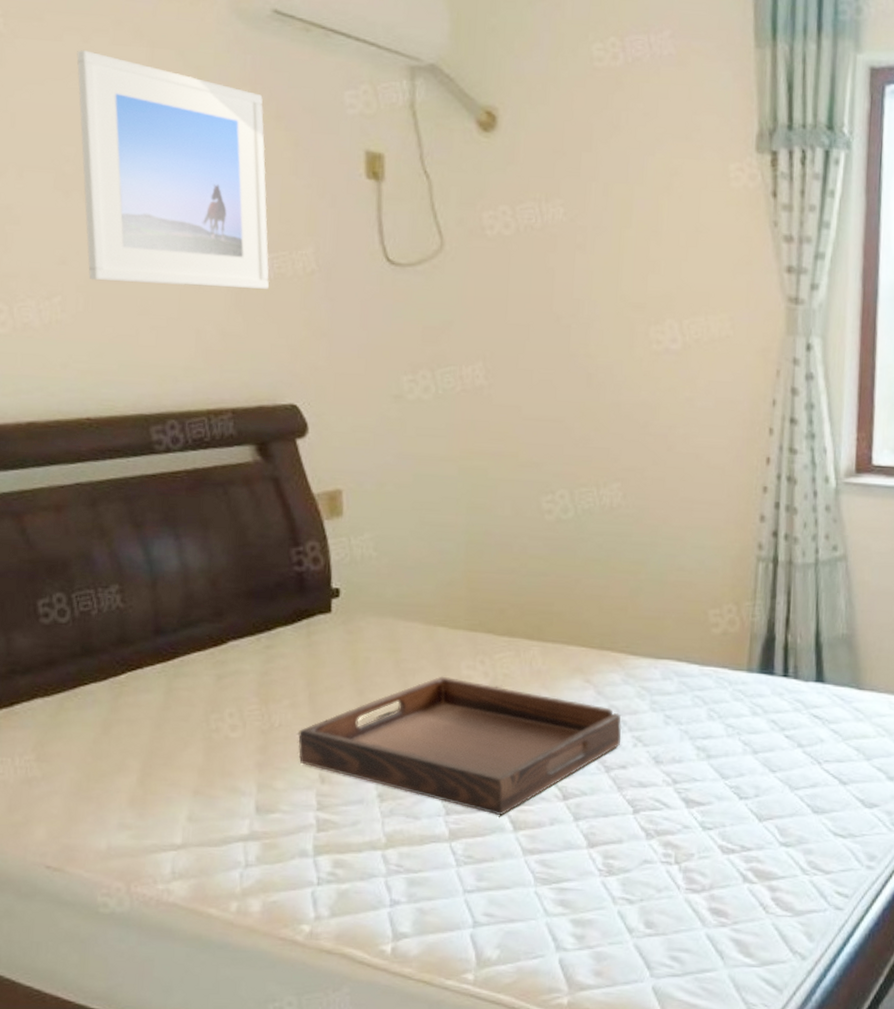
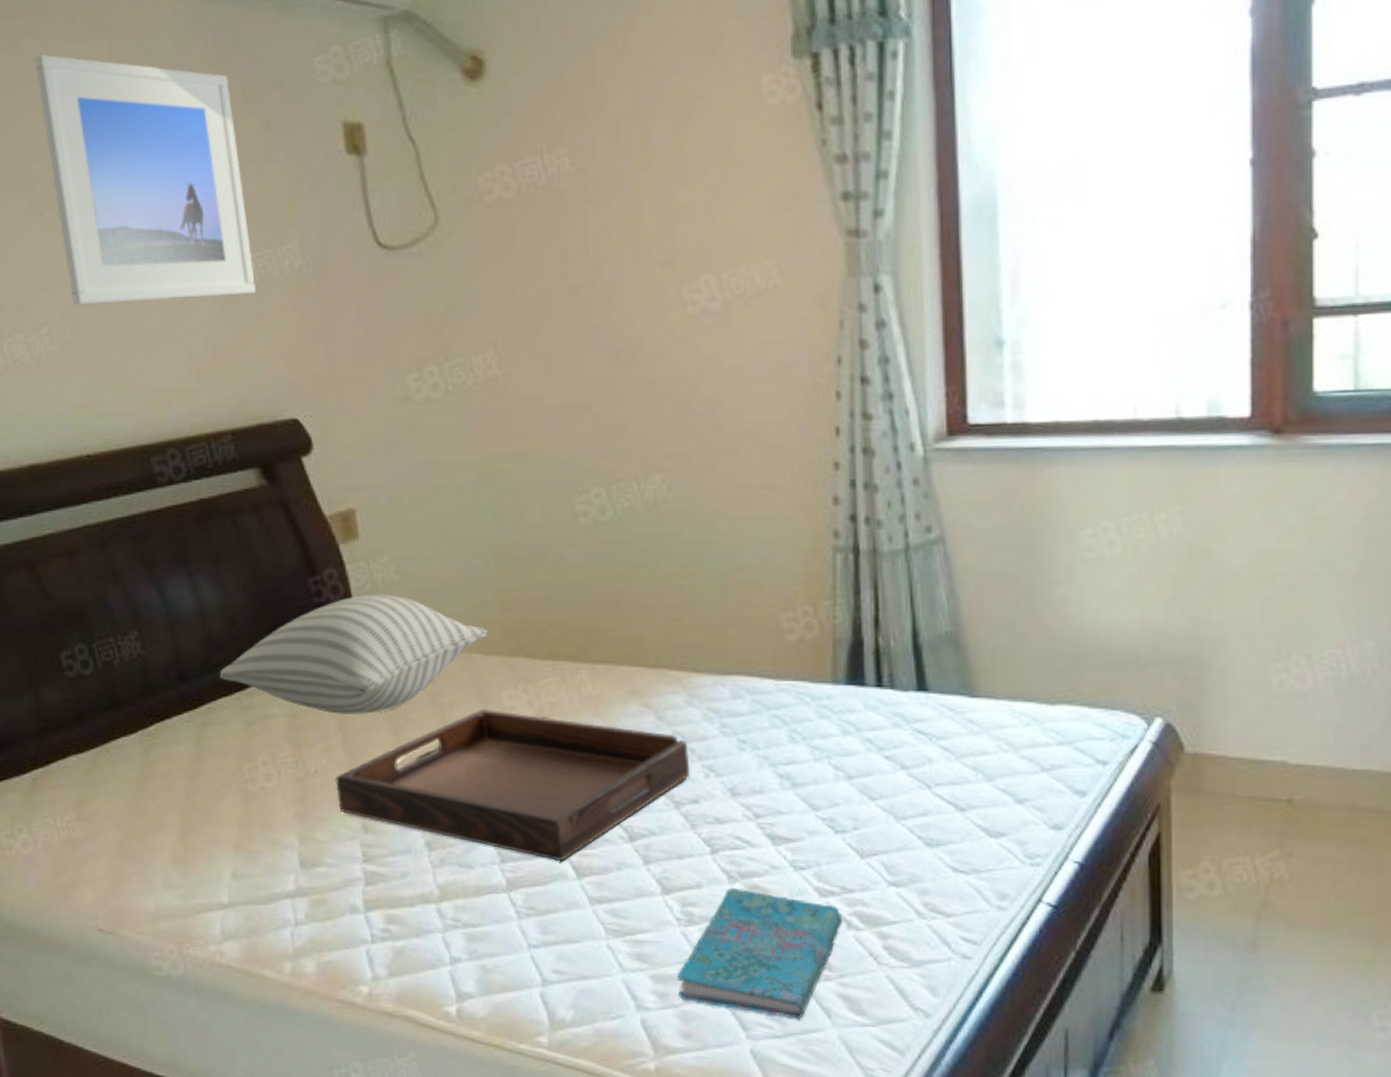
pillow: none [195,567,453,676] -> present [219,594,488,715]
cover: none [594,843,740,960] -> present [677,887,843,1019]

